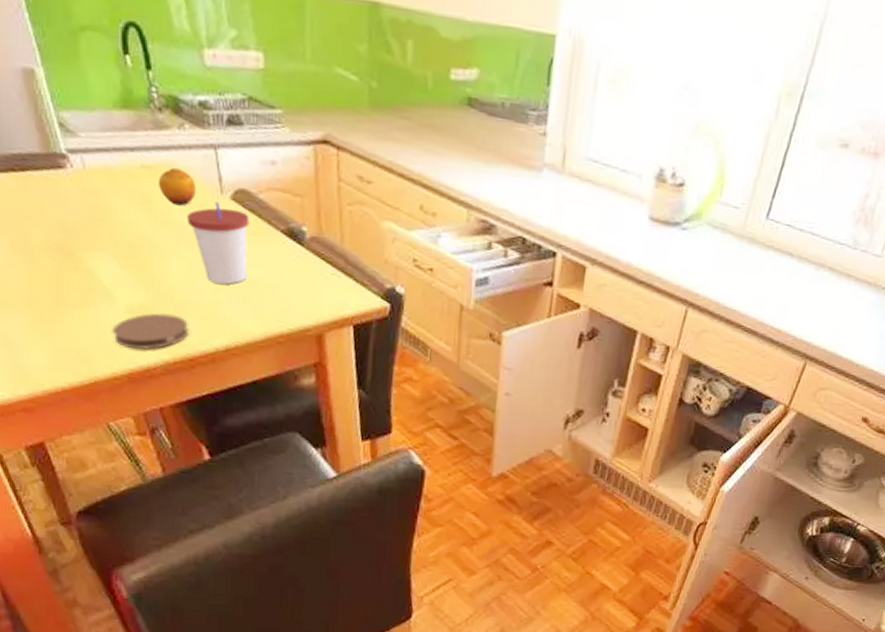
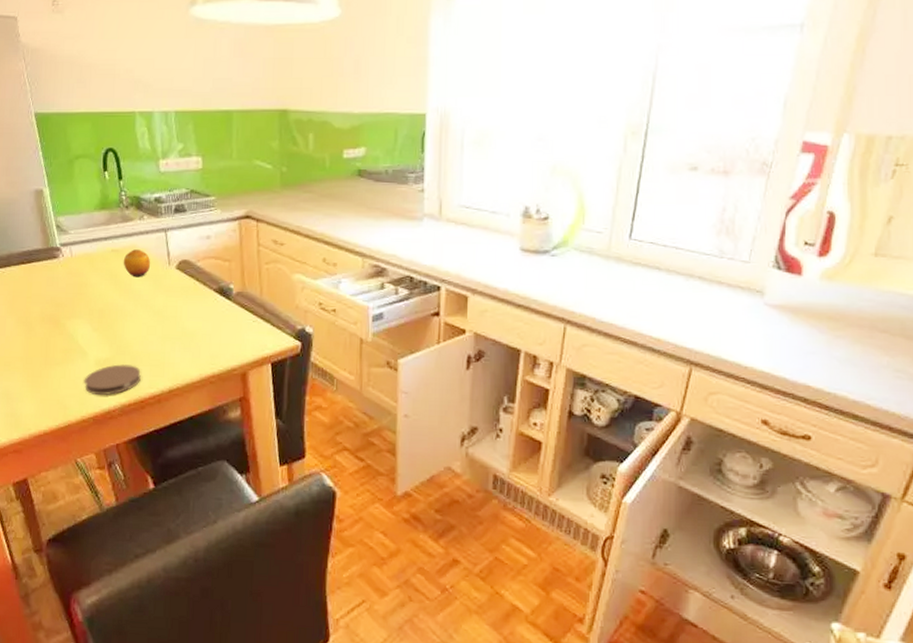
cup: present [186,202,250,285] -> none [142,272,190,336]

